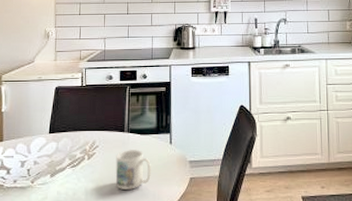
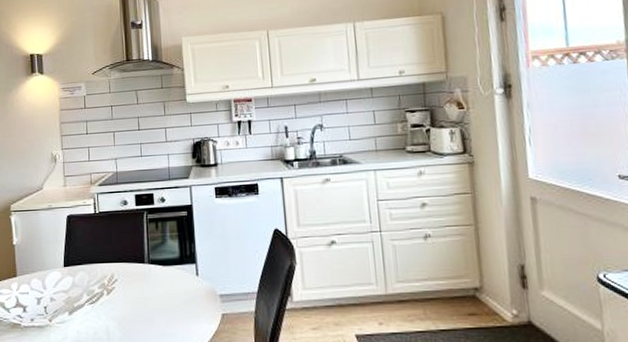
mug: present [115,150,152,190] -> none [137,283,178,328]

